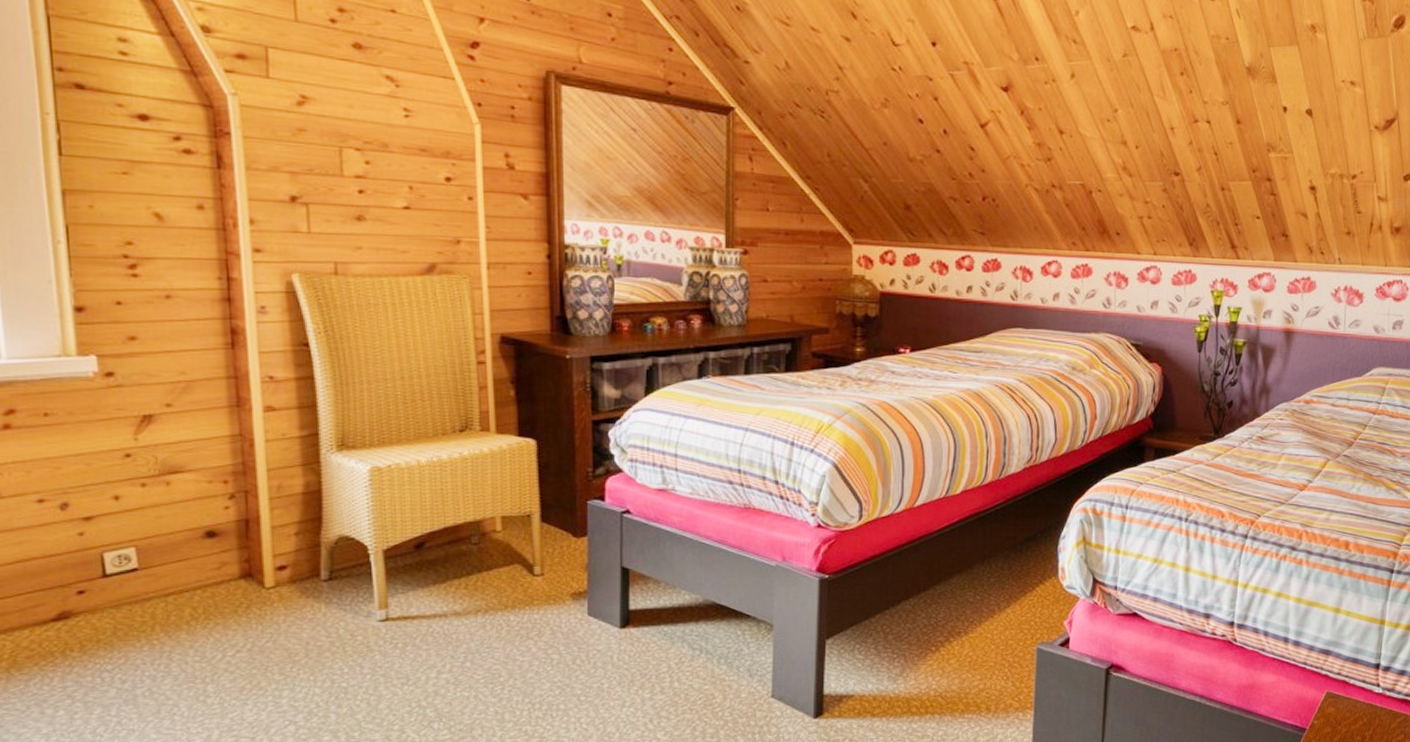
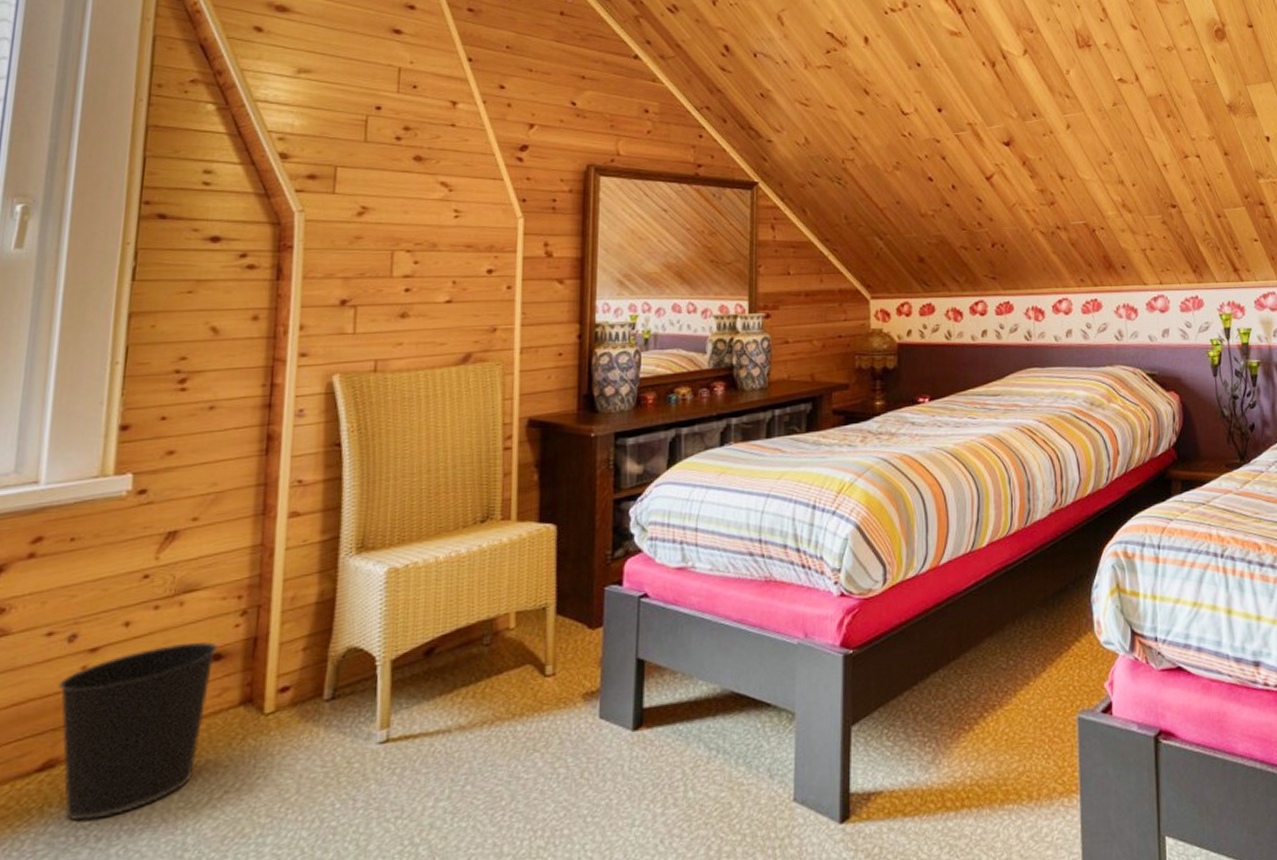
wastebasket: none [58,520,211,665] -> present [58,642,218,821]

